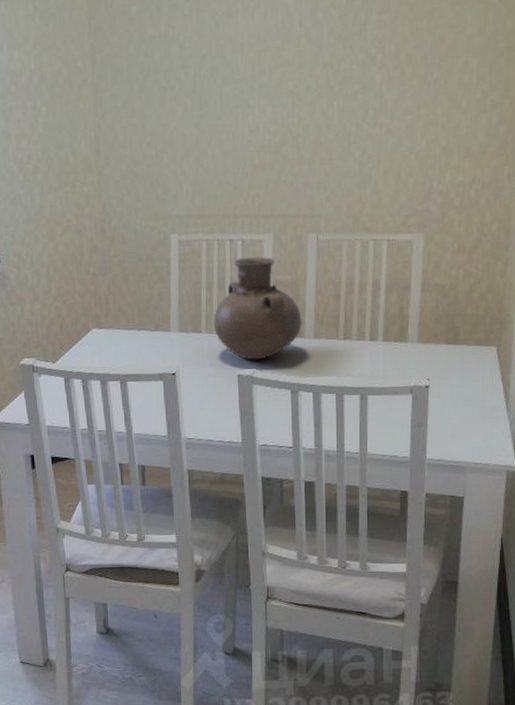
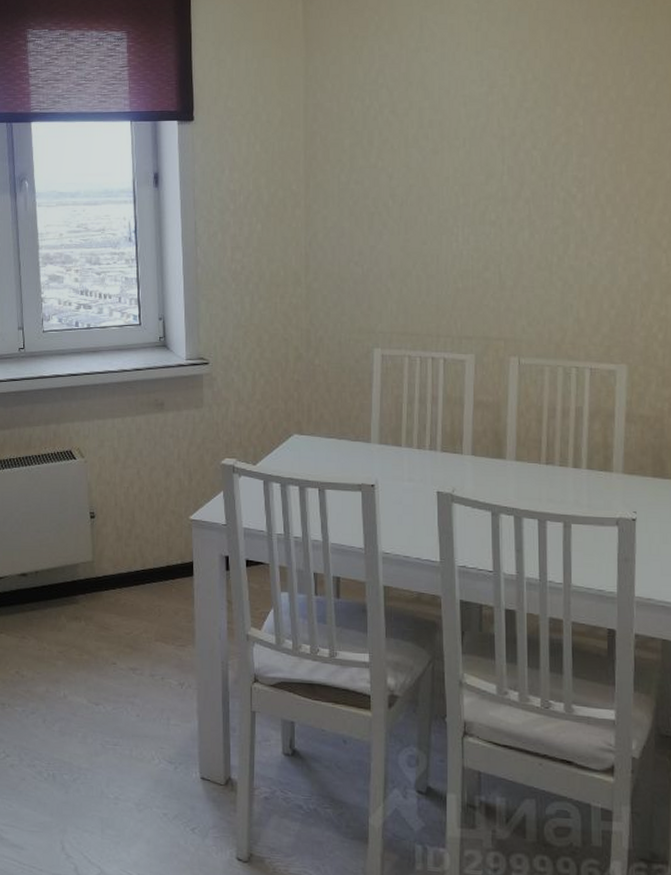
vase: present [213,256,302,360] -> none [413,375,503,478]

